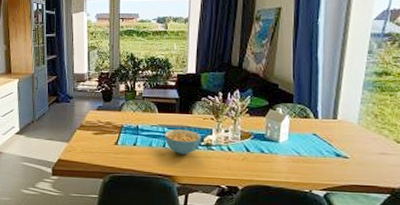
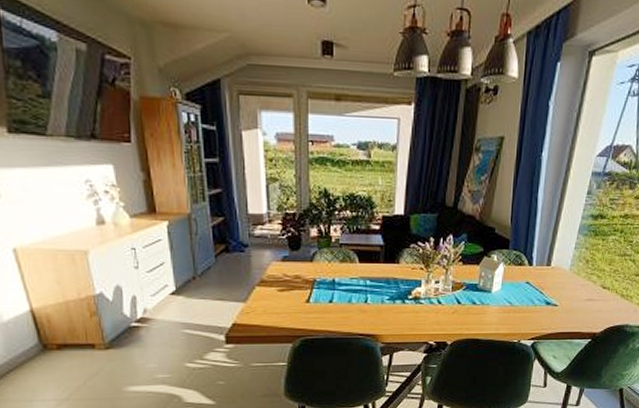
cereal bowl: present [165,129,201,155] -> none [367,282,409,311]

